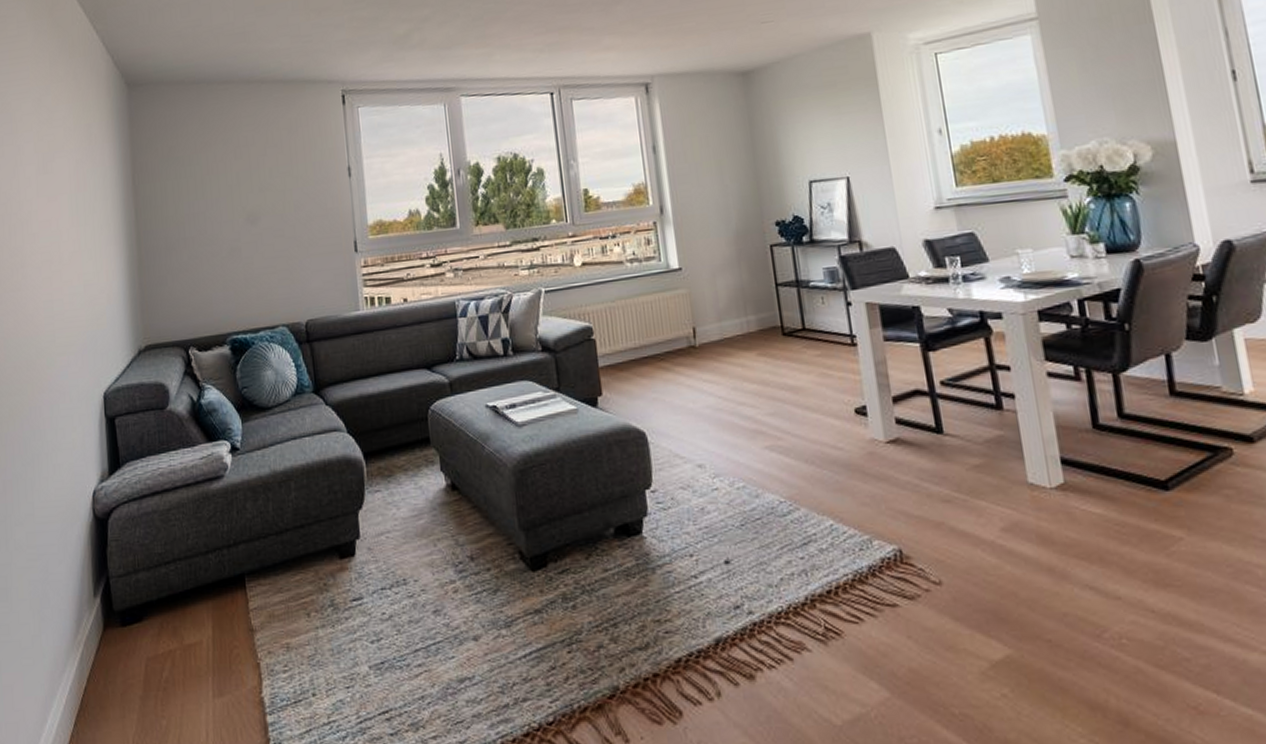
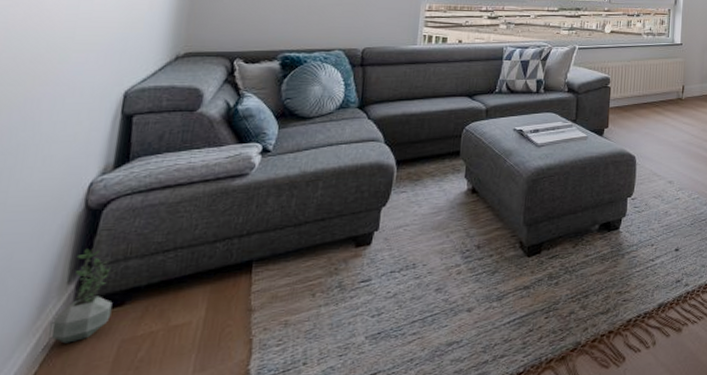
potted plant: none [88,560,134,659] -> present [49,248,116,344]

